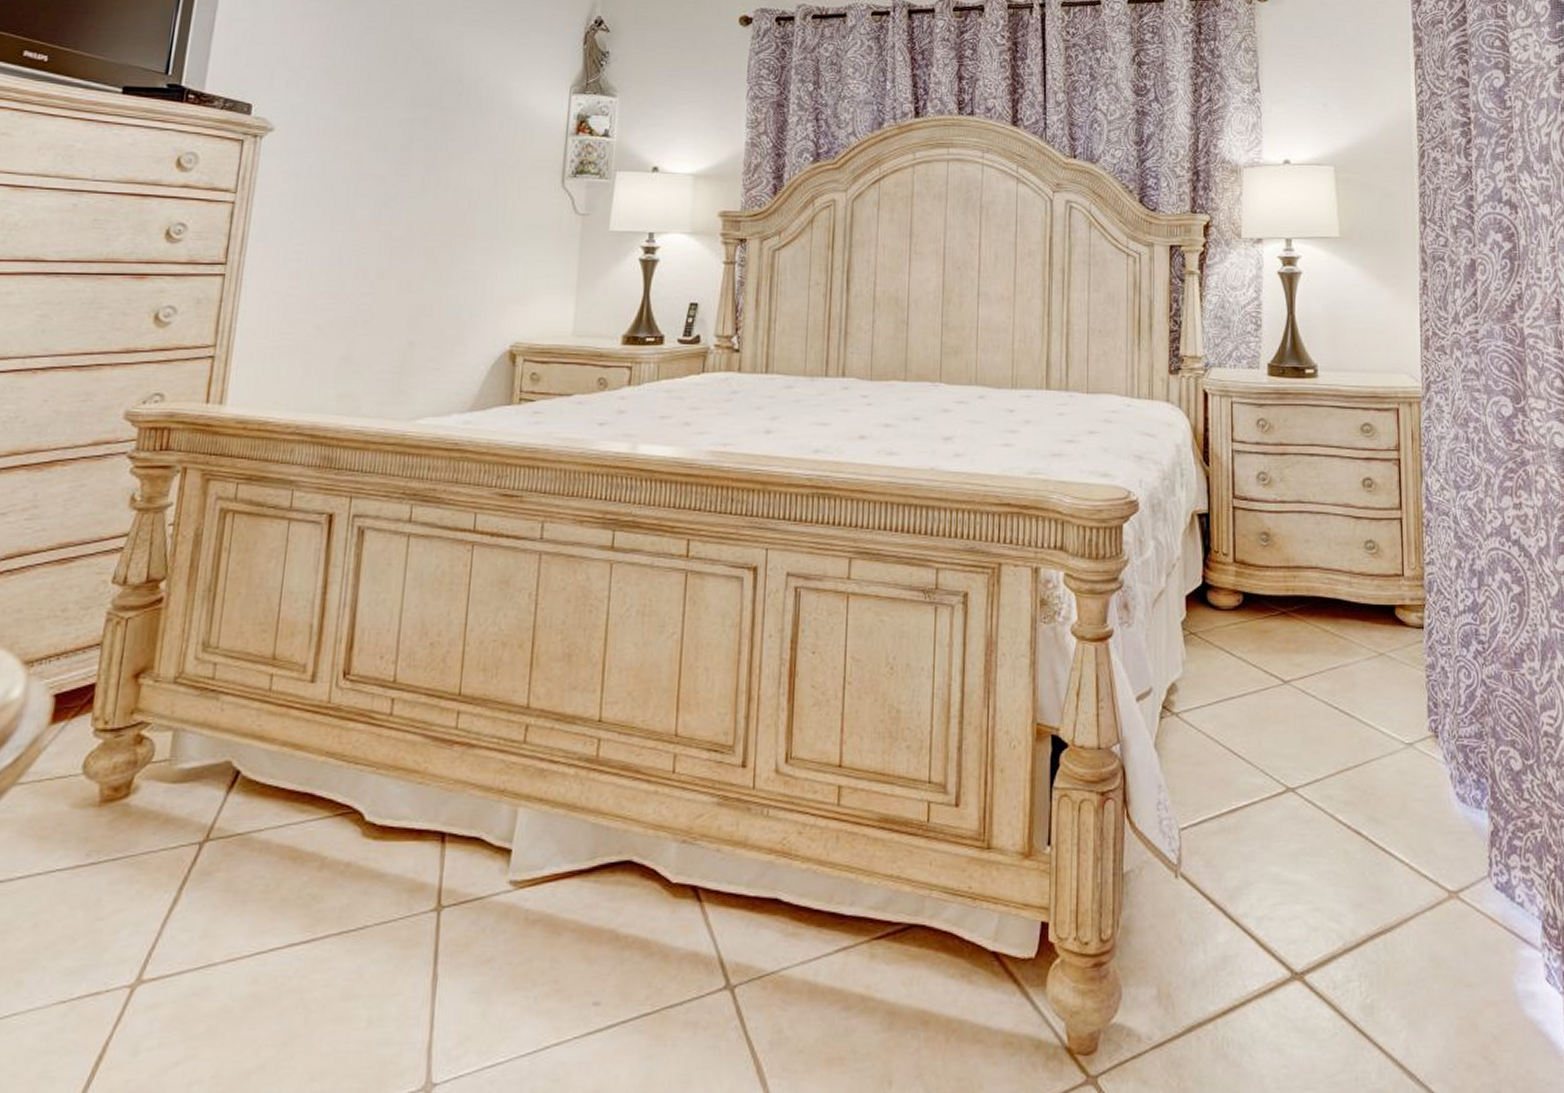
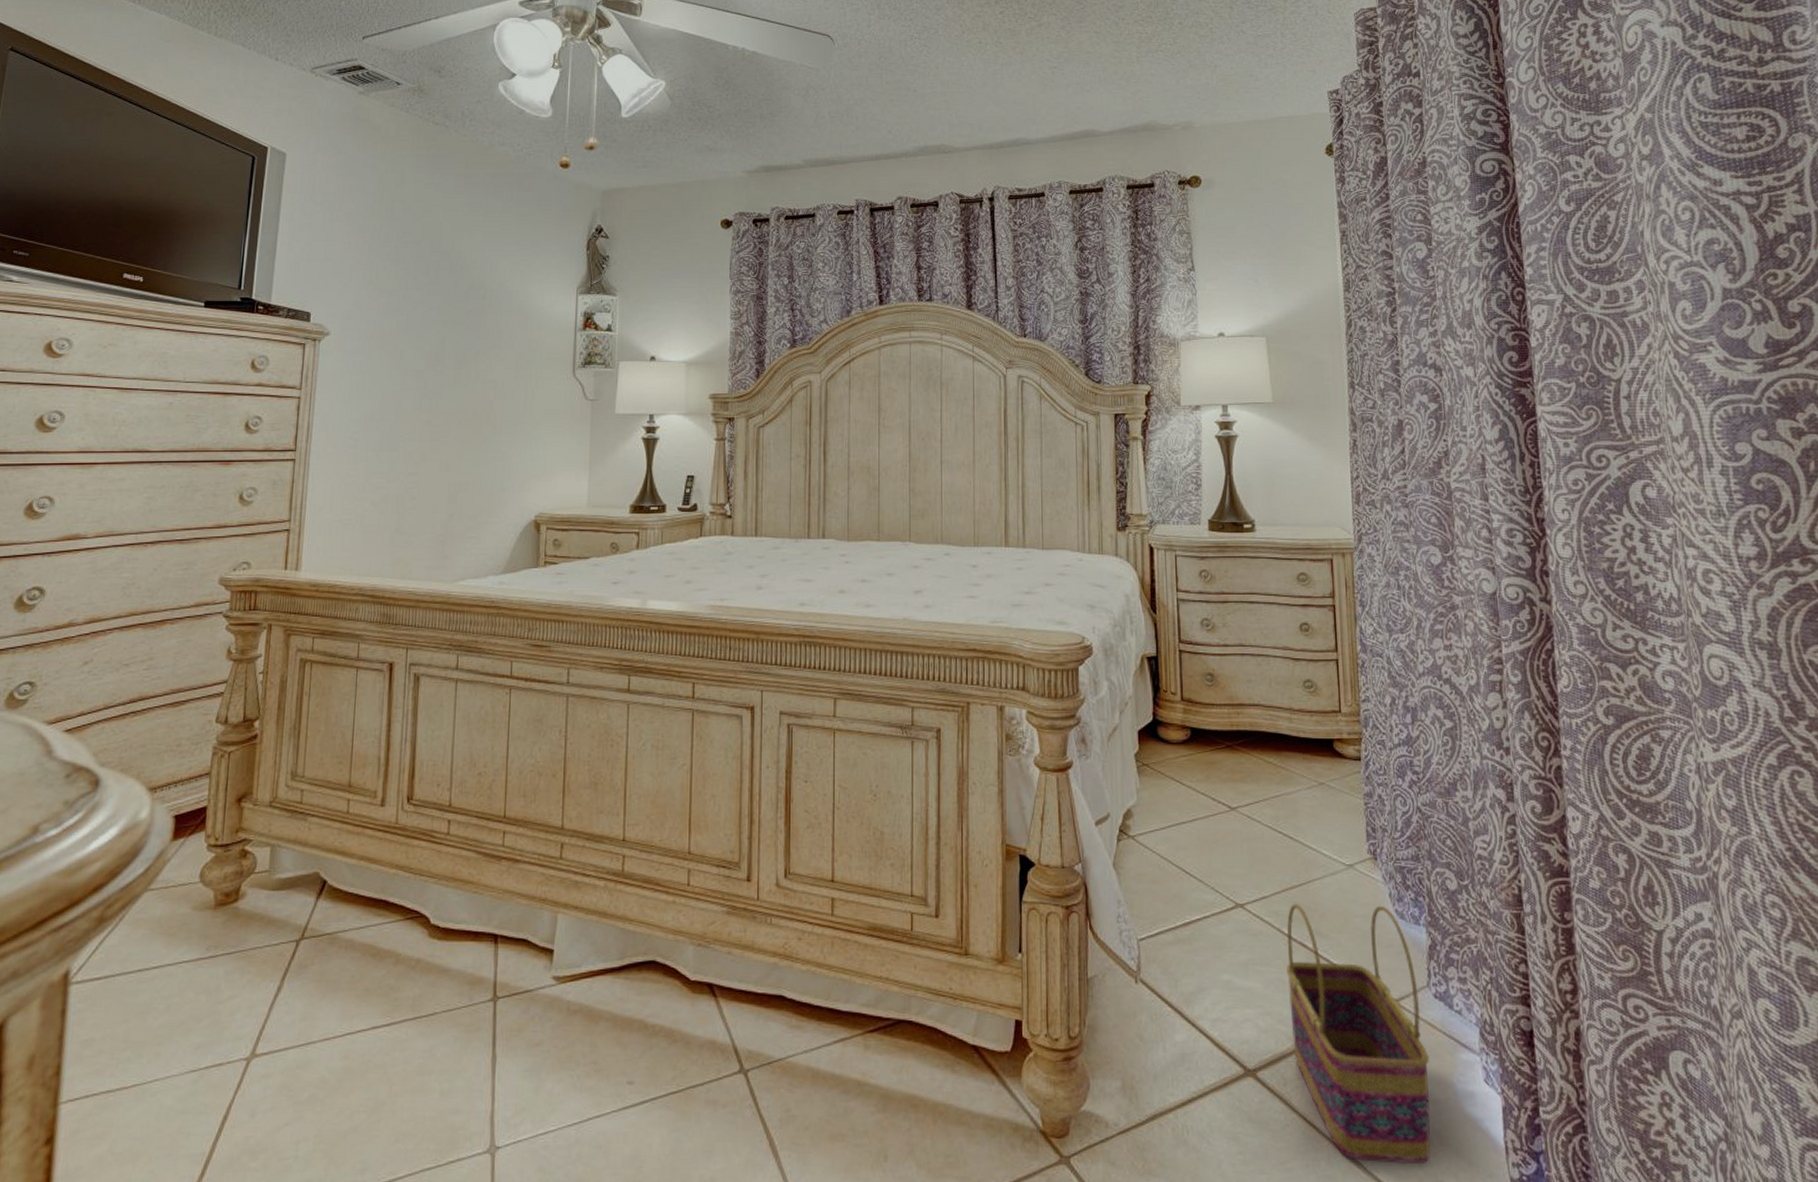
basket: none [1339,786,1489,1075] -> present [1287,903,1430,1165]

